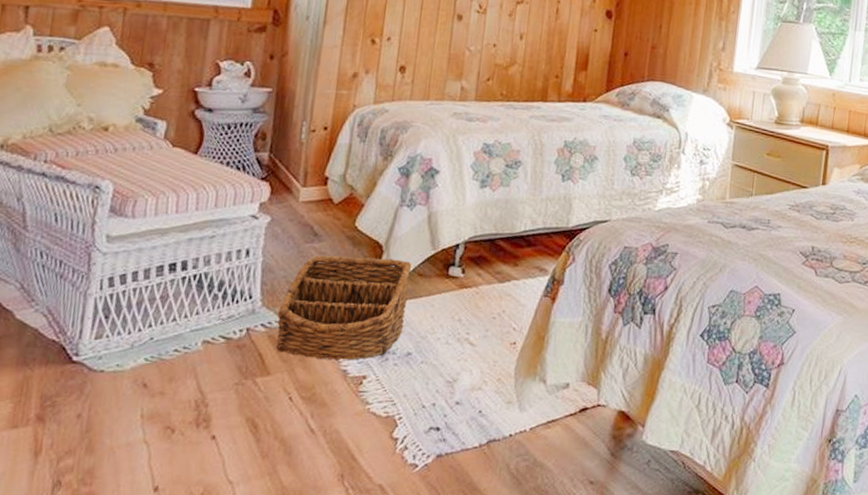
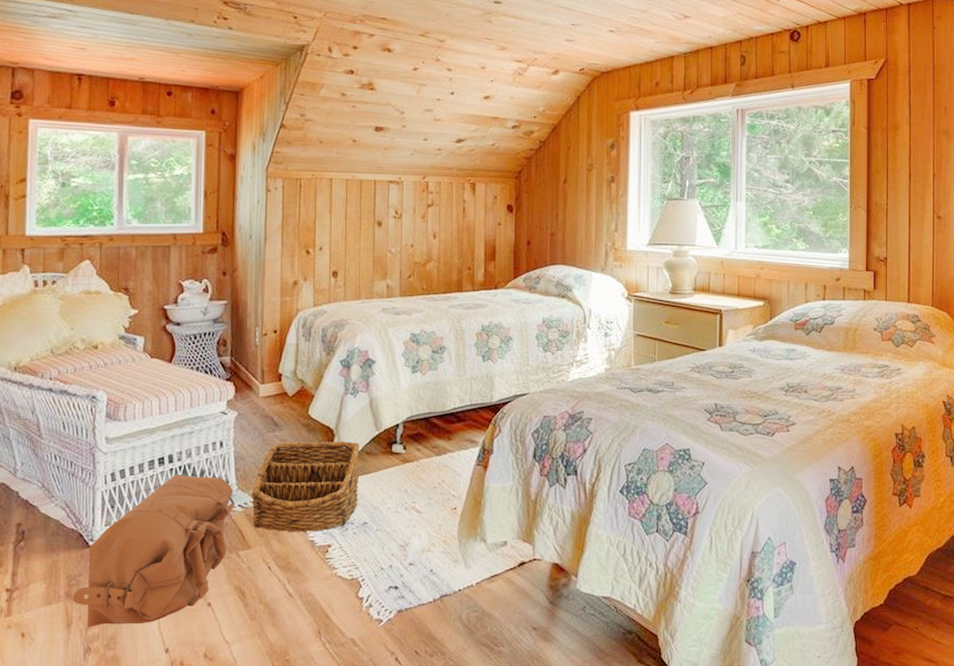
duffel bag: none [44,284,258,459] -> present [72,474,235,628]

